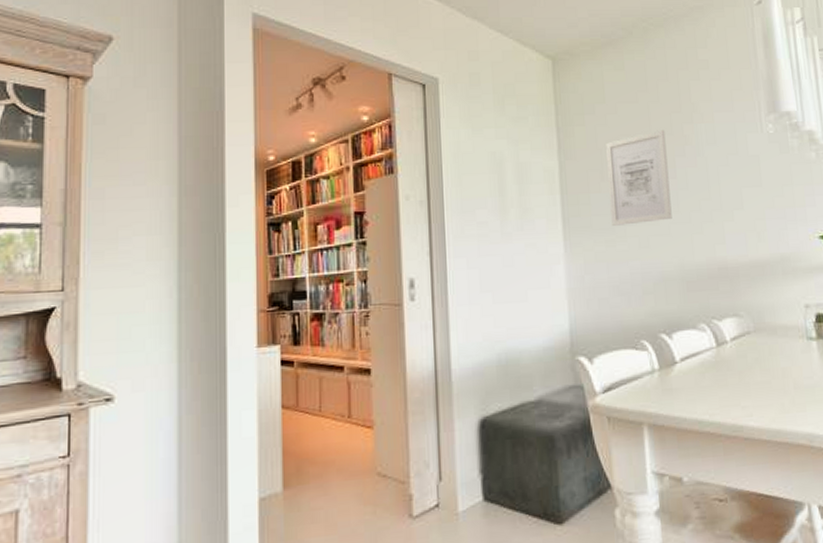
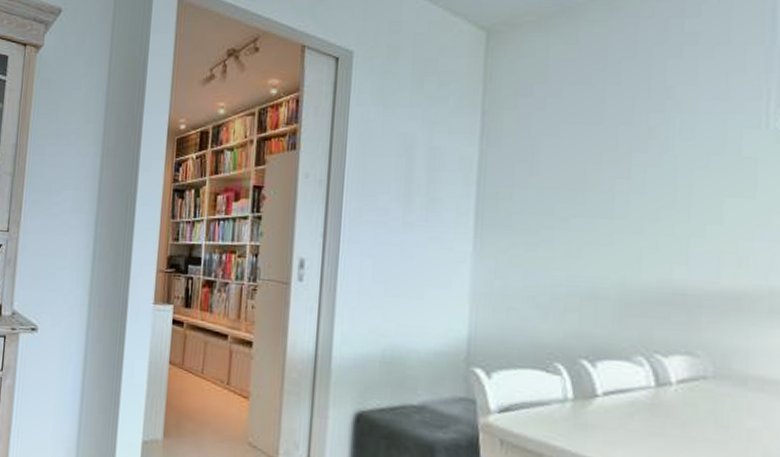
wall art: present [606,130,672,226] -> none [536,119,623,229]

